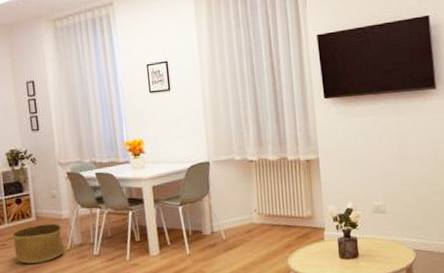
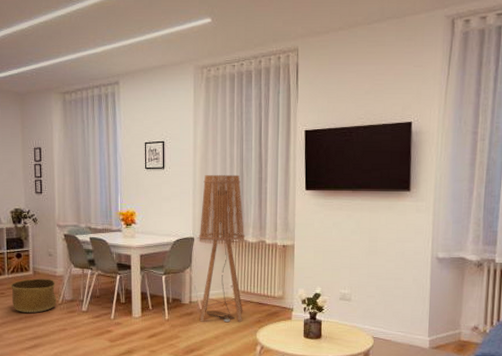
floor lamp: none [214,89,271,253] -> present [199,174,245,323]

